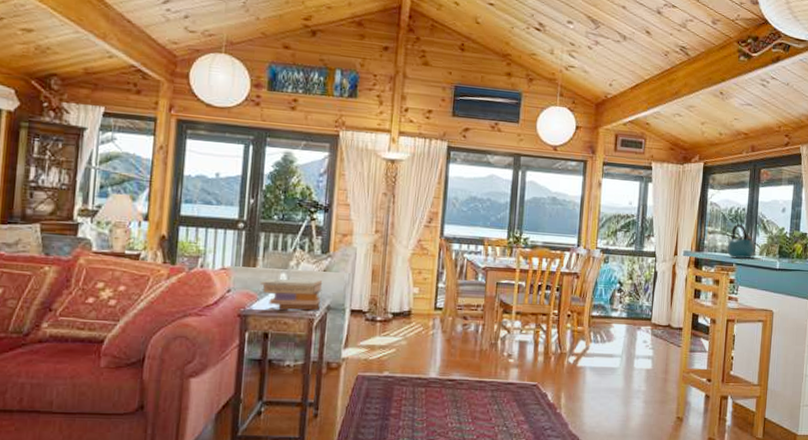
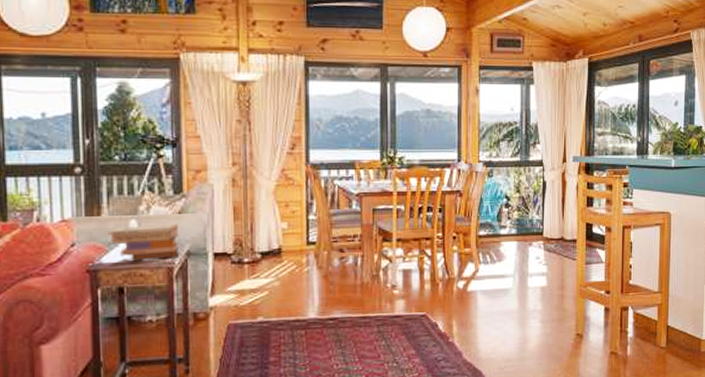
kettle: present [727,224,756,259] -> none [618,122,649,160]

